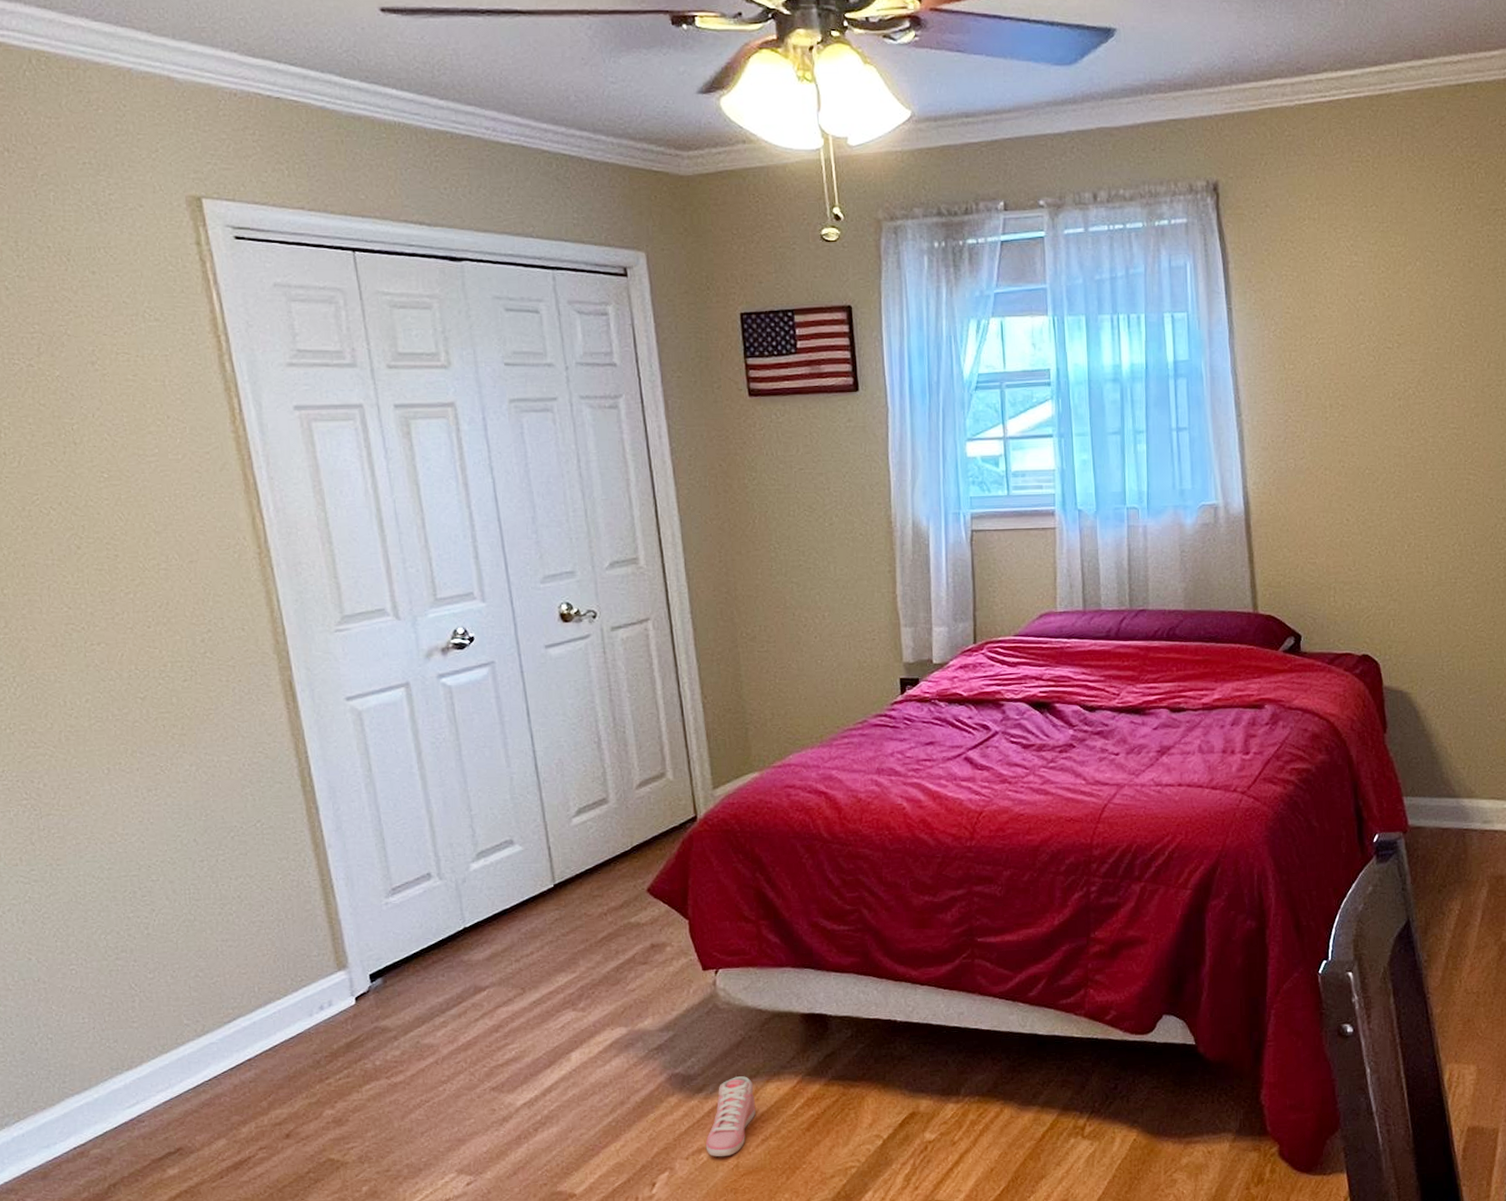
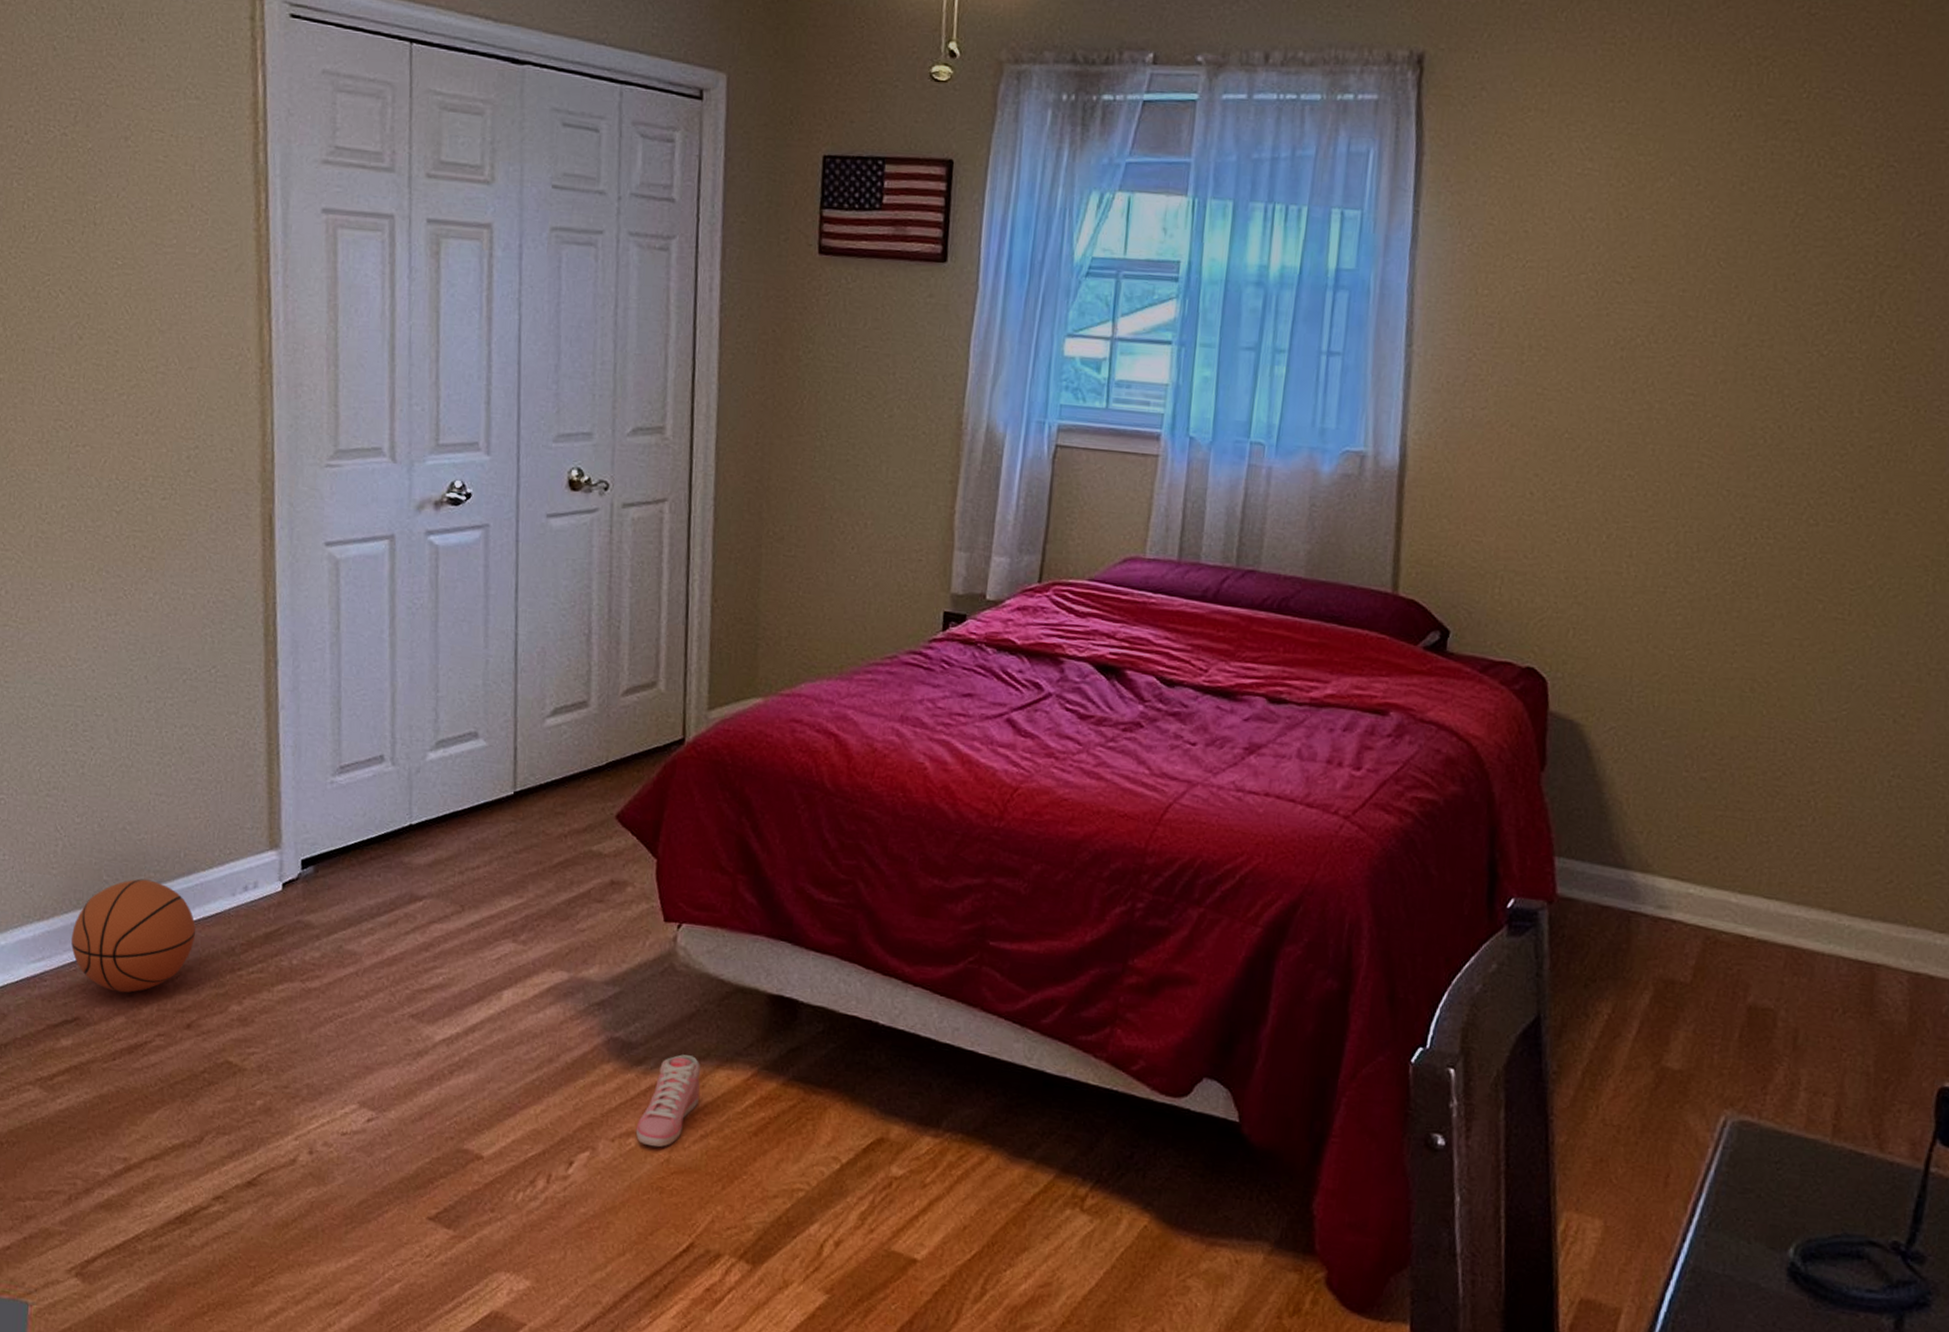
basketball: none [161,1016,281,1119] -> present [71,878,196,993]

